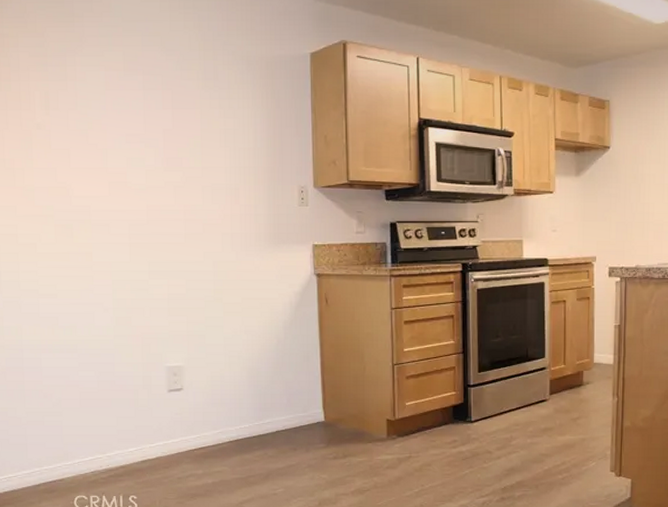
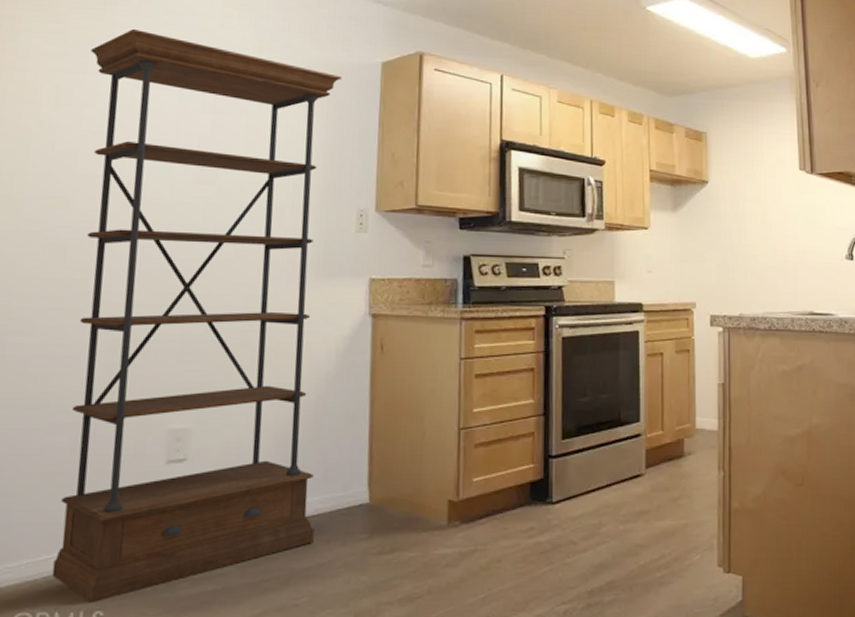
bookshelf: none [68,37,284,489] -> present [52,28,343,602]

